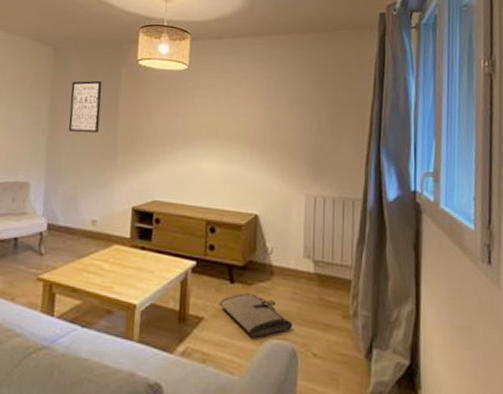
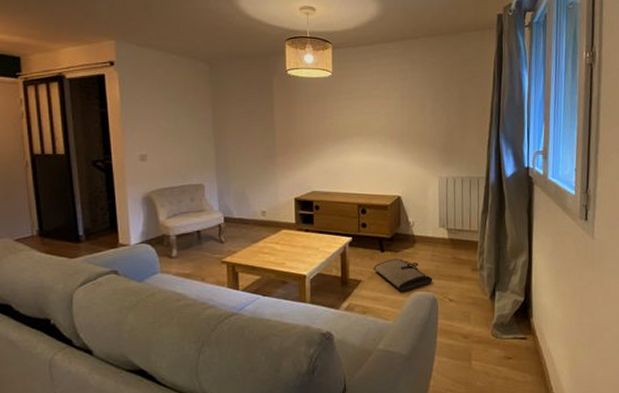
wall art: present [68,80,102,133] -> none [230,91,259,138]

